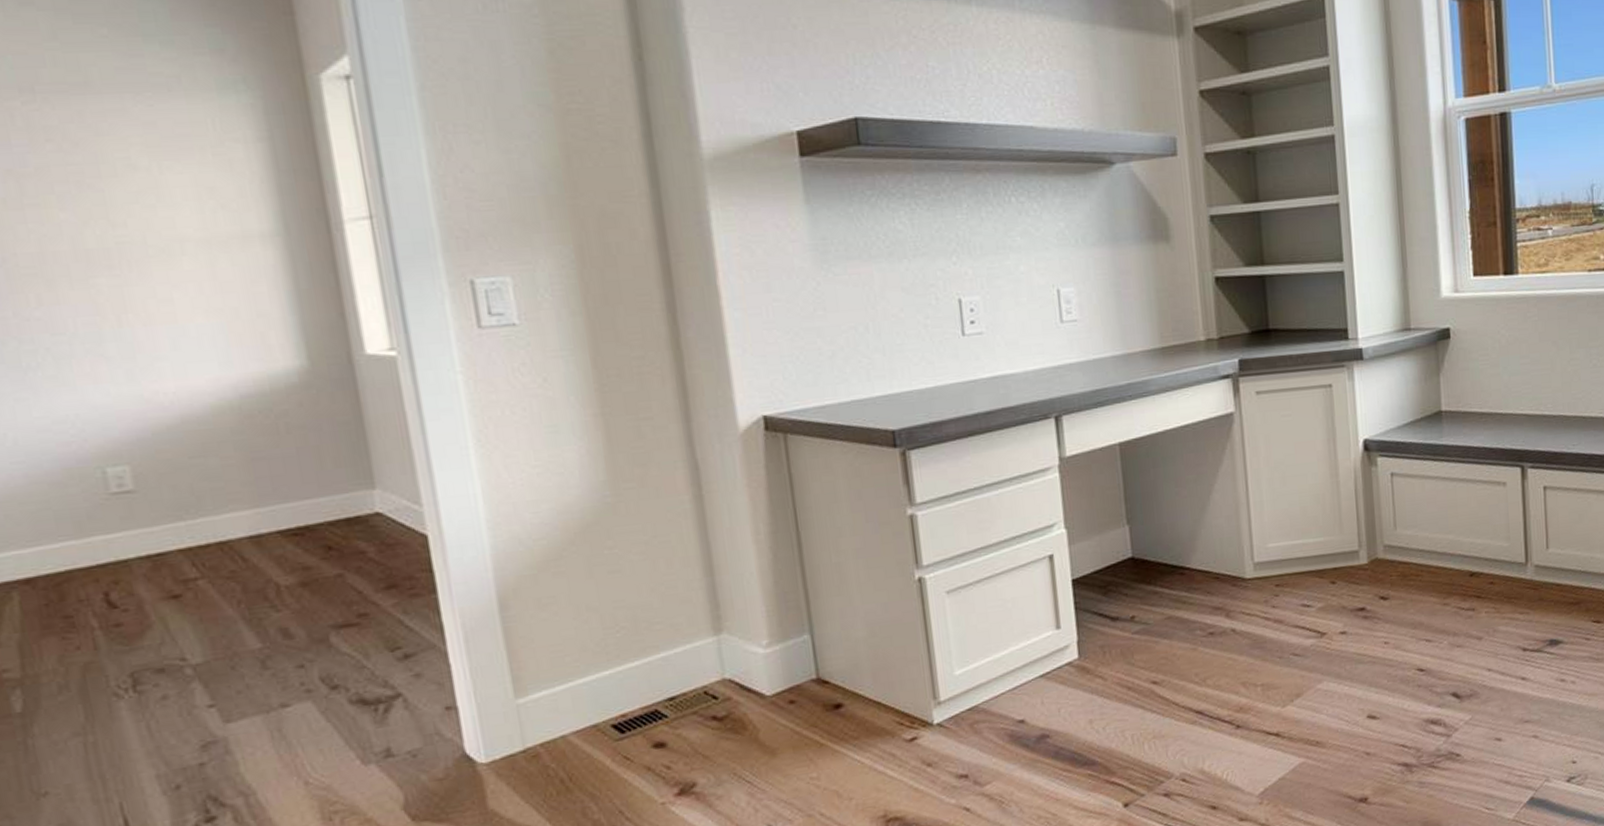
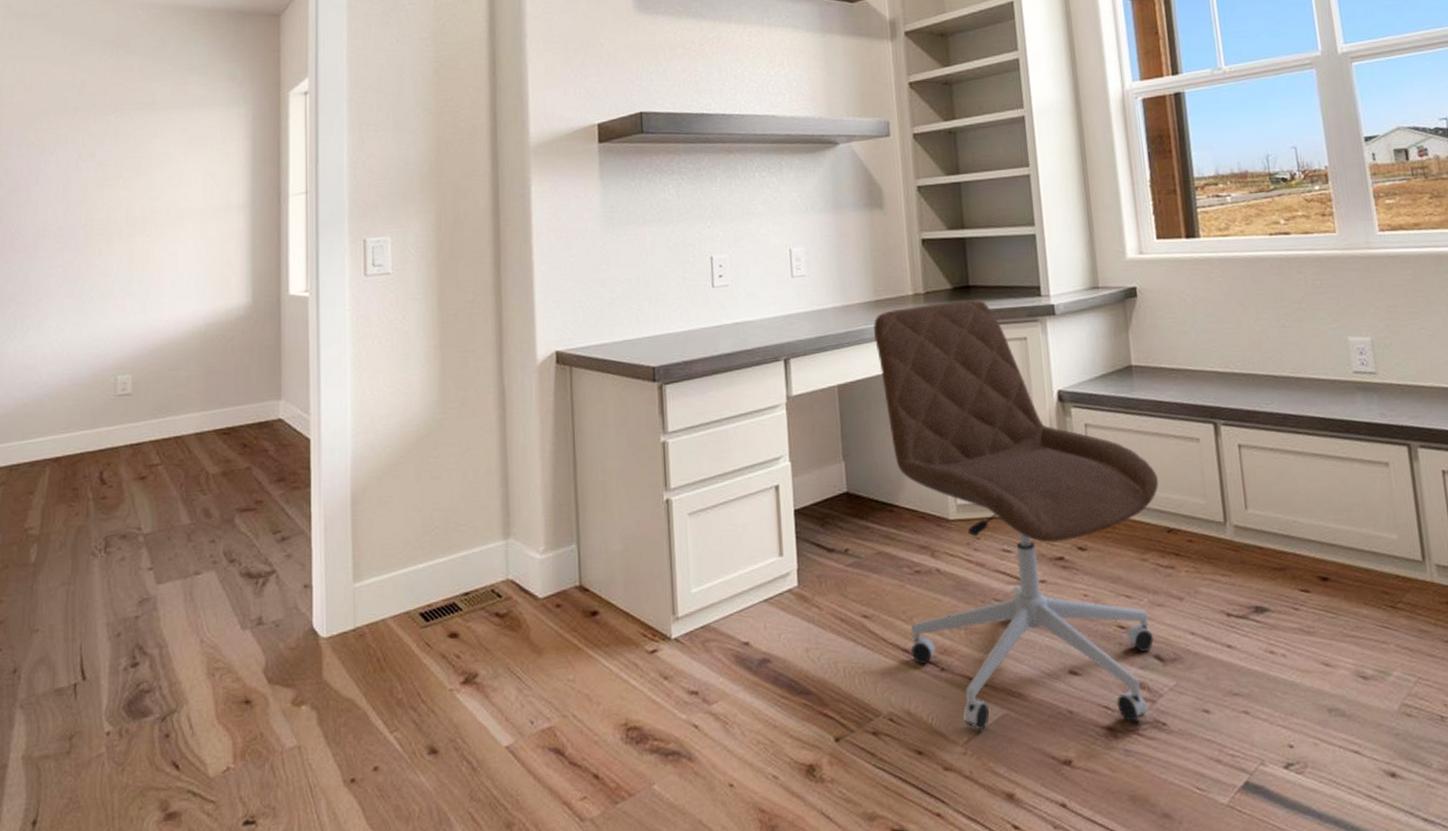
office chair: none [1160,344,1463,780] -> present [873,299,1159,730]

